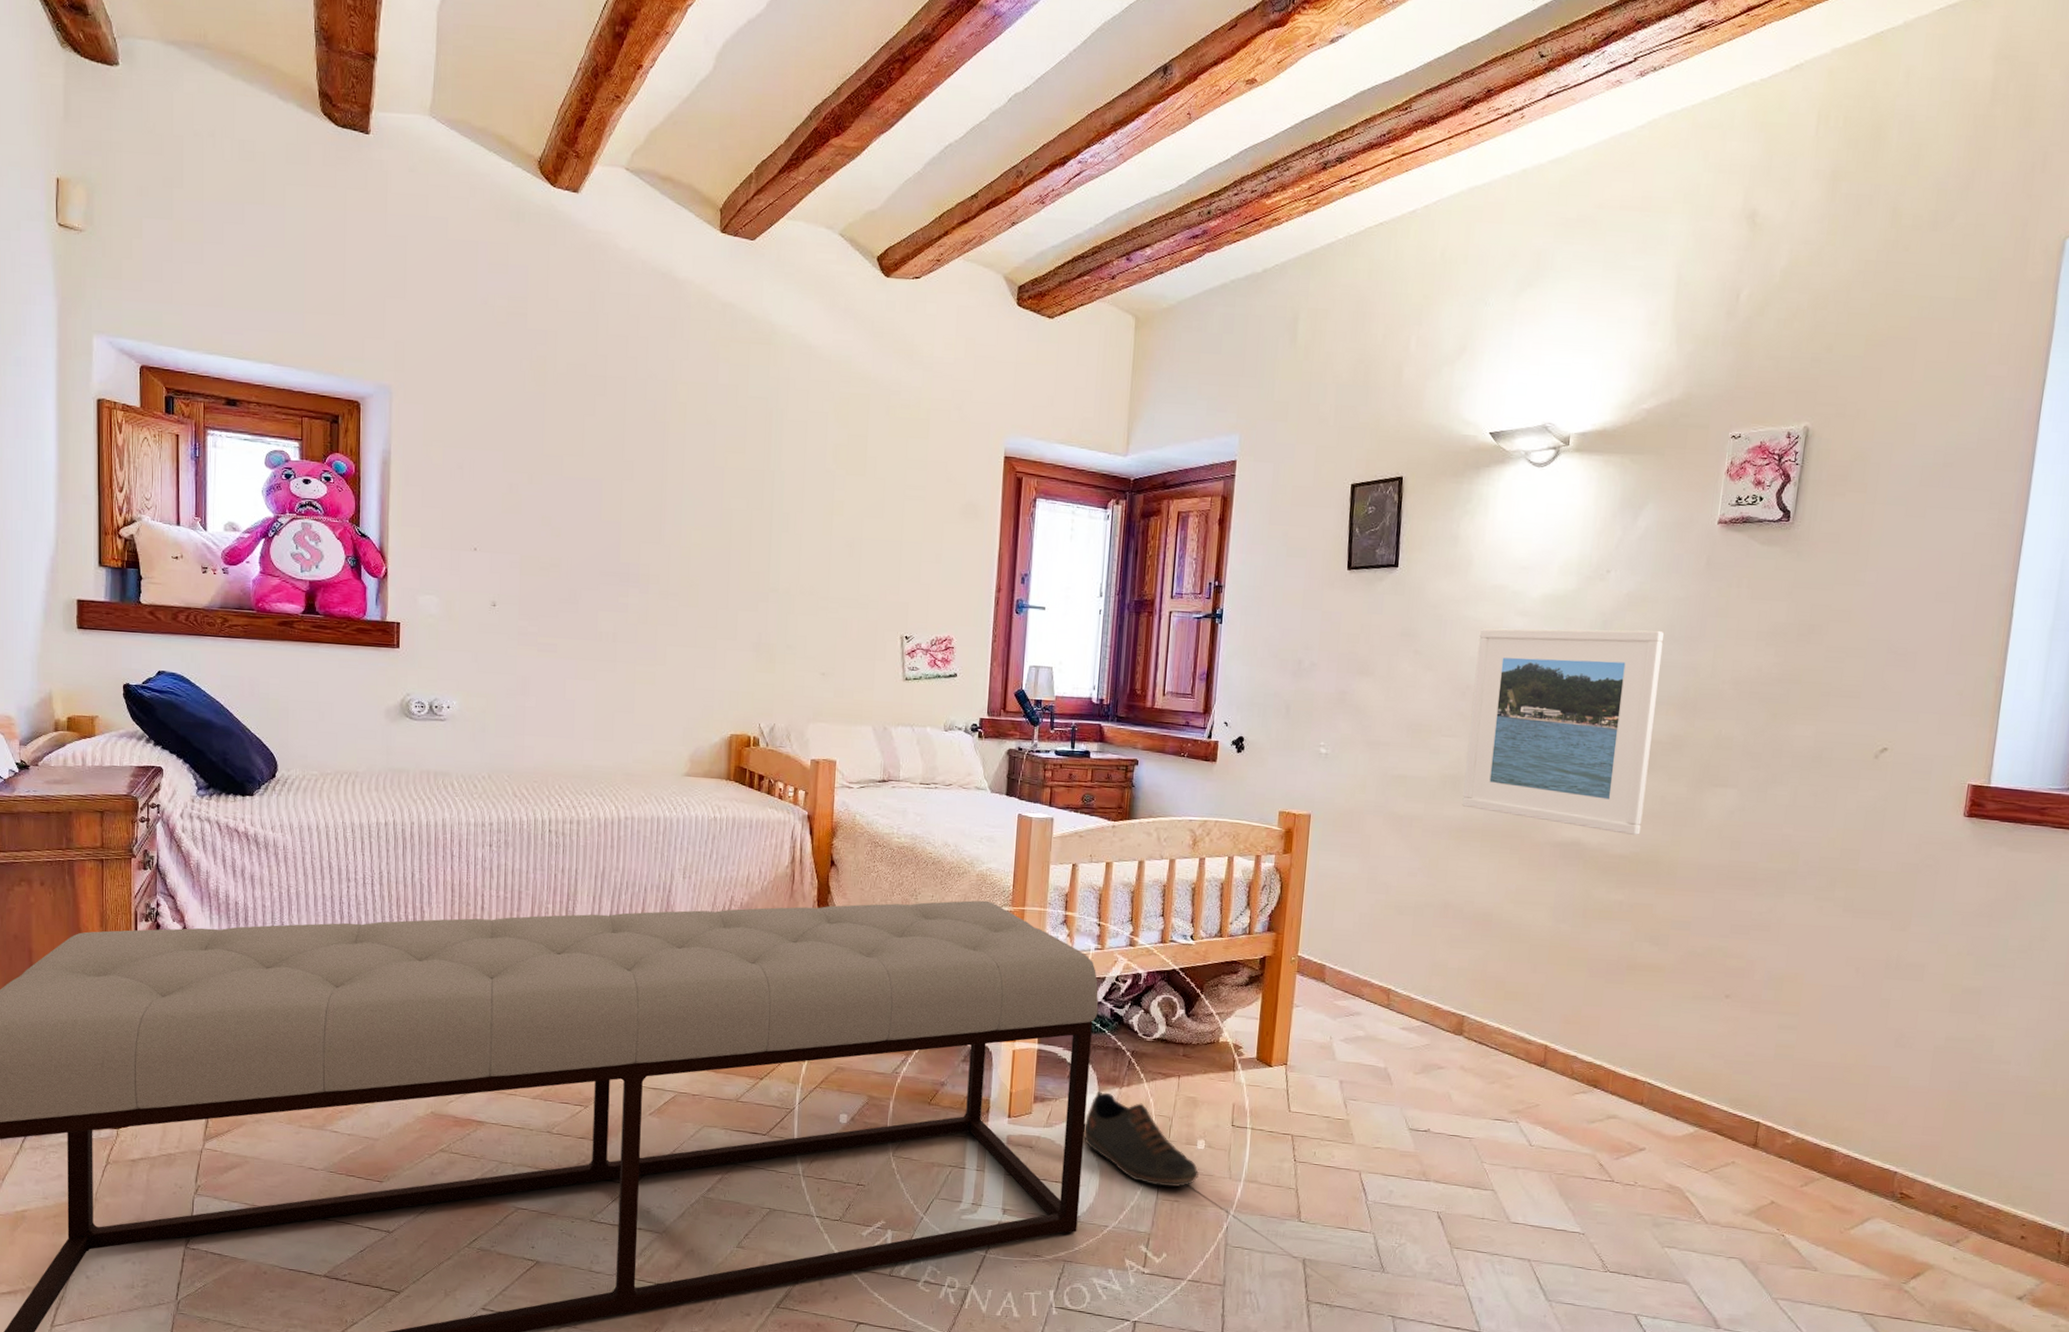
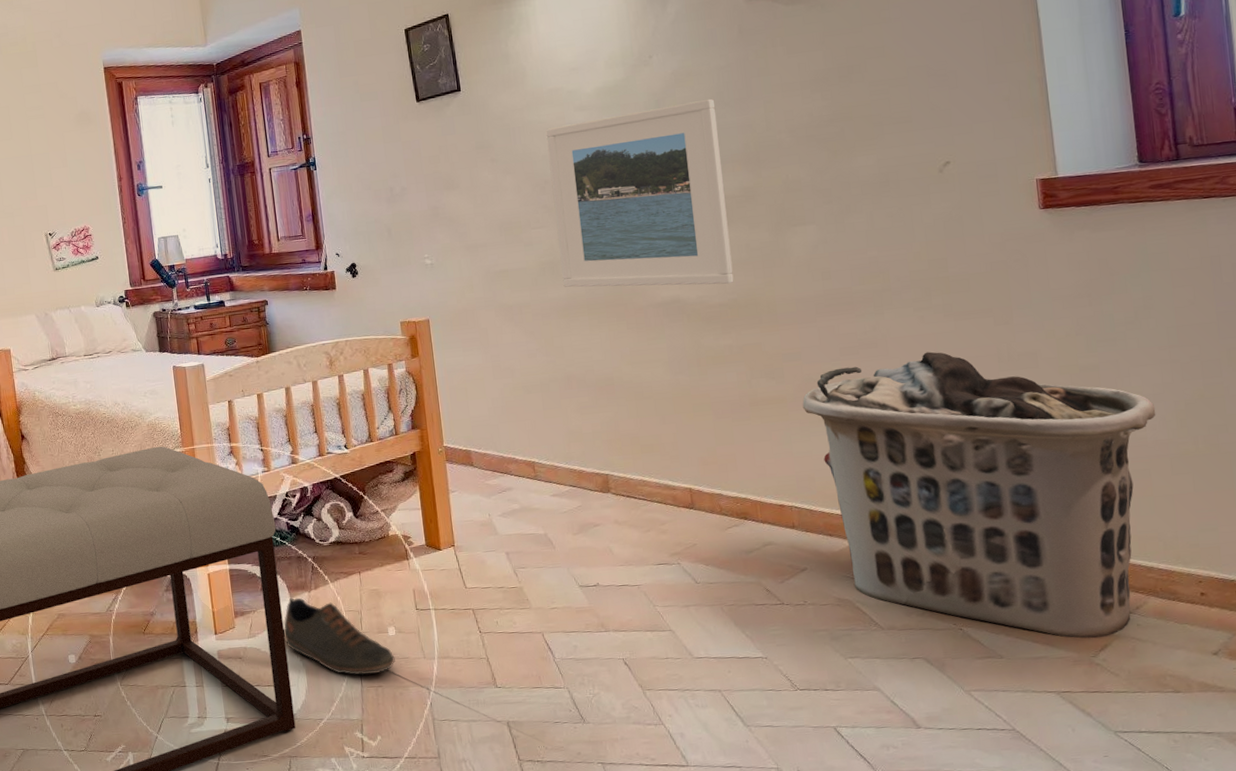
clothes hamper: none [1679,945,2025,1265] -> present [802,351,1156,639]

